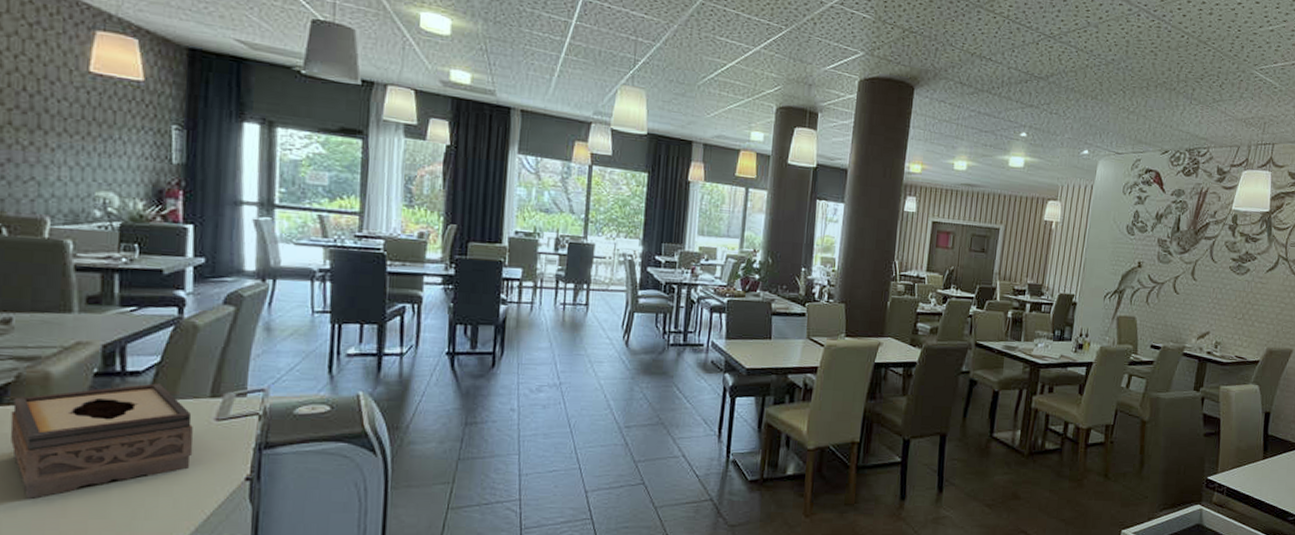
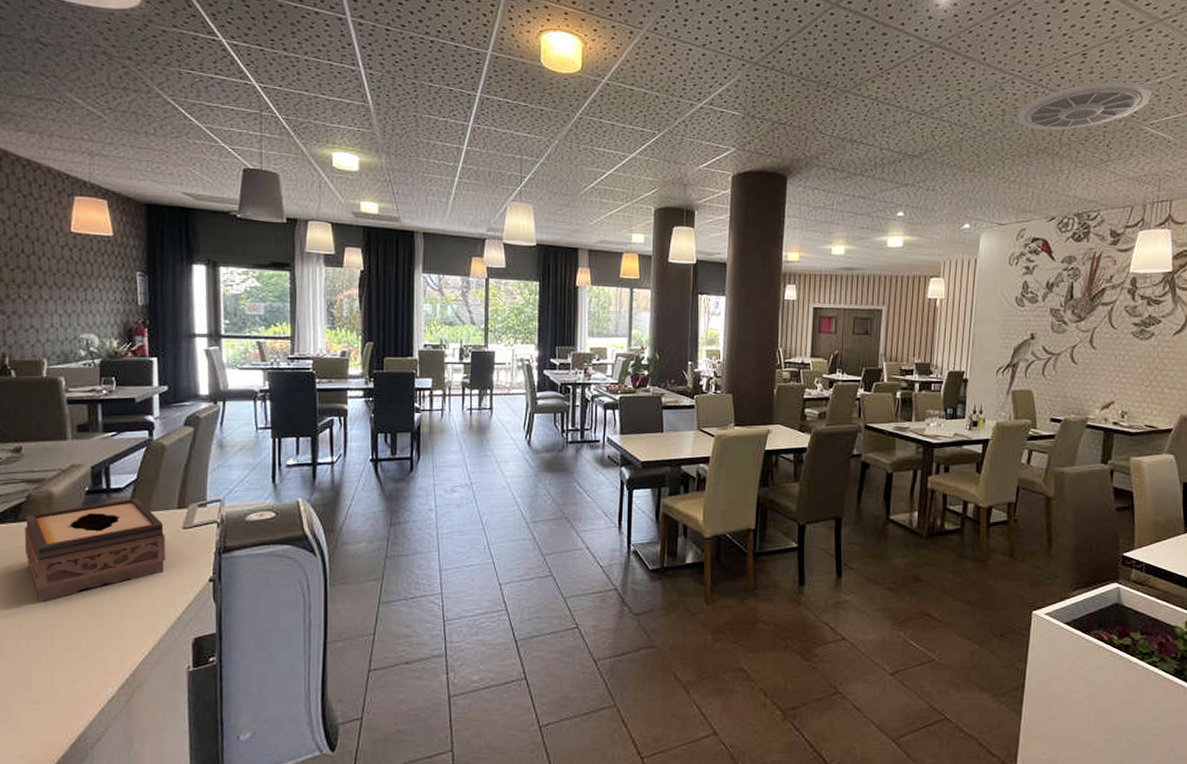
ceiling vent: none [1140,24,1264,67] -> present [1017,82,1152,130]

